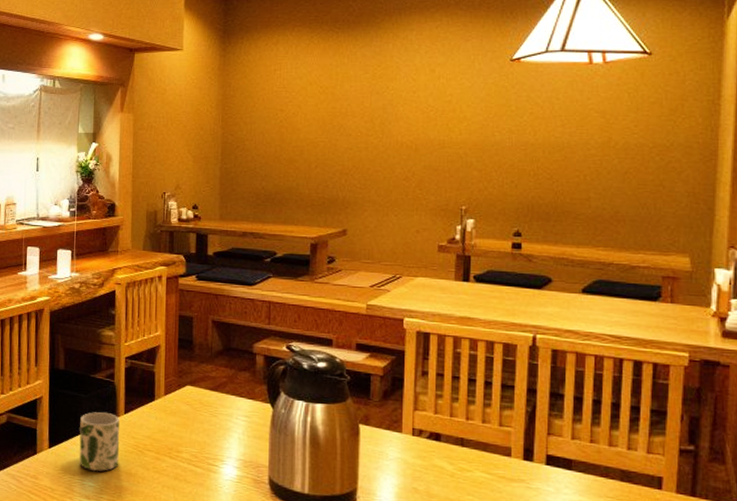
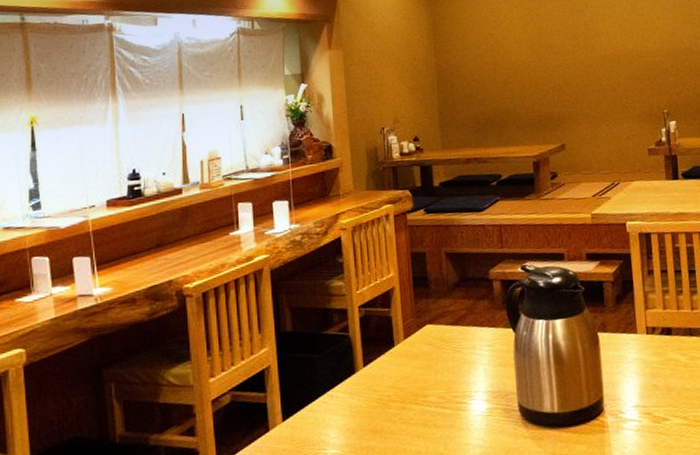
mug: present [79,412,120,471] -> none [315,369,363,436]

